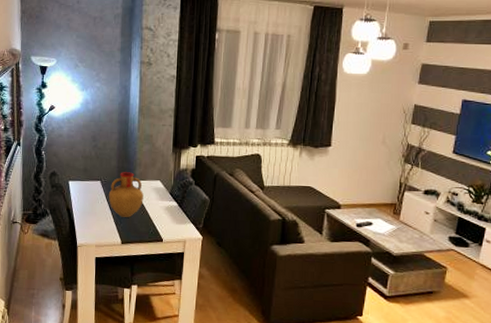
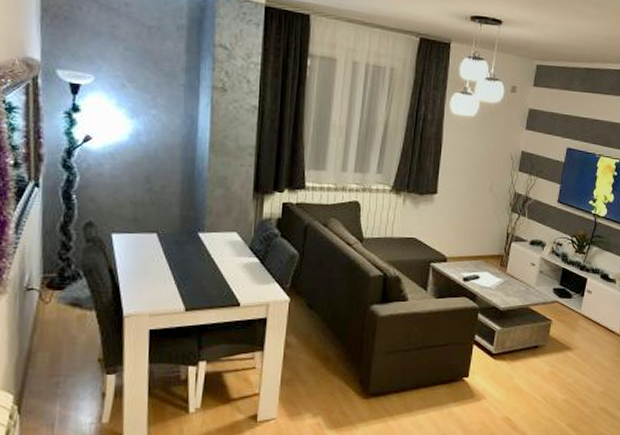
vase: present [108,172,144,217] -> none [167,222,215,278]

